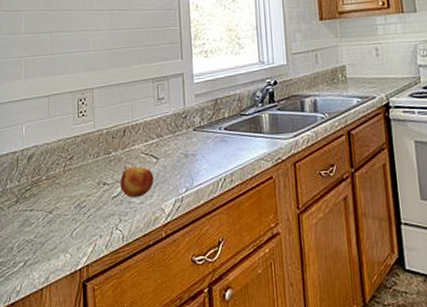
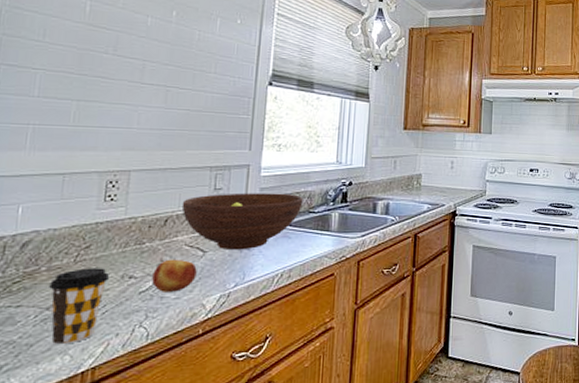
coffee cup: none [49,176,90,244] -> present [49,268,110,345]
fruit bowl: none [134,98,234,157] -> present [181,193,303,251]

